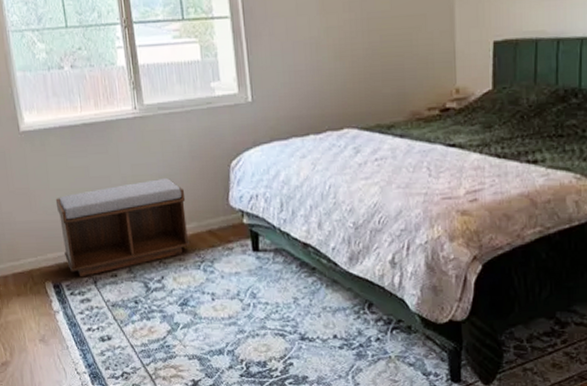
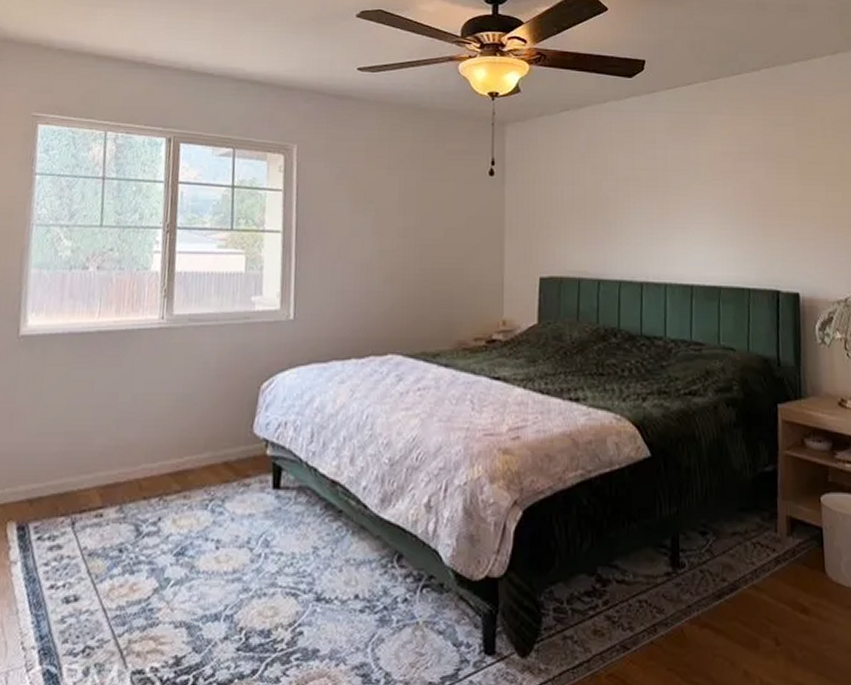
bench: present [55,179,191,277] -> none [40,399,204,517]

